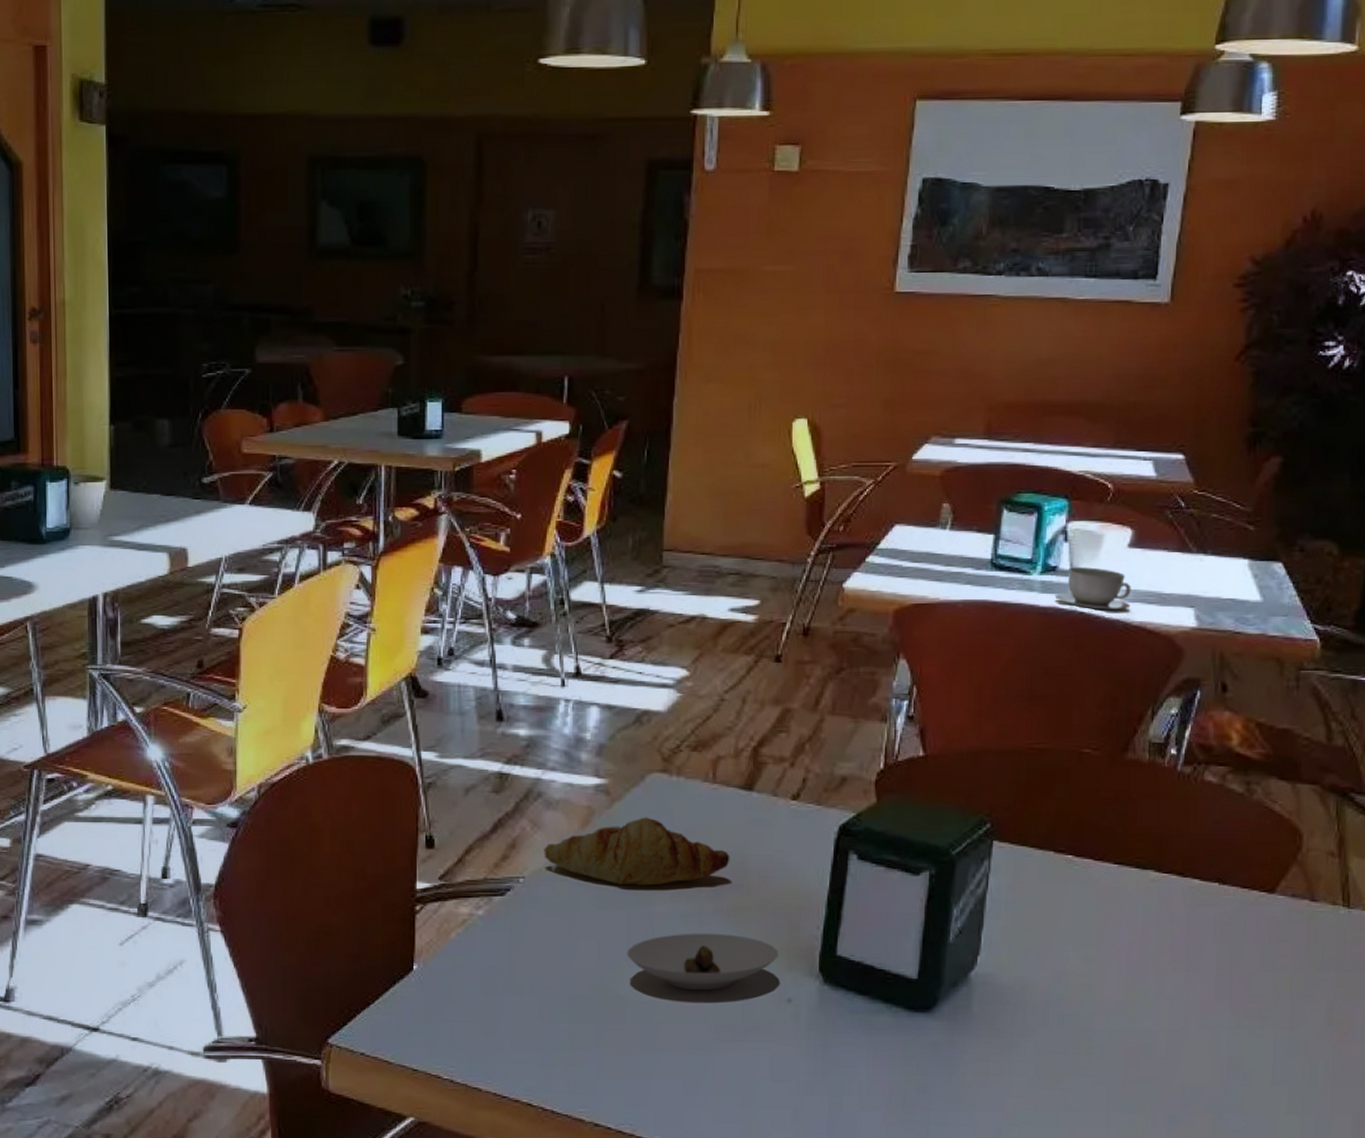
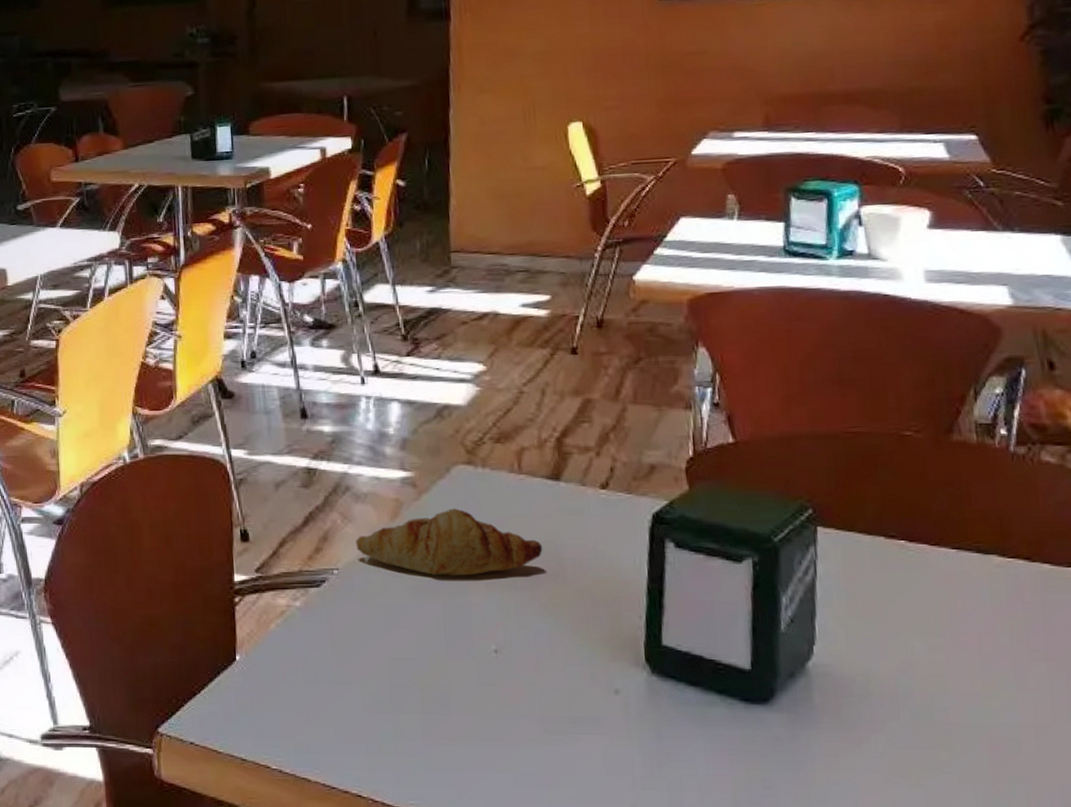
saucer: present [627,933,779,991] -> none [446,623,602,681]
teacup: present [1054,567,1131,609] -> none [855,250,938,291]

